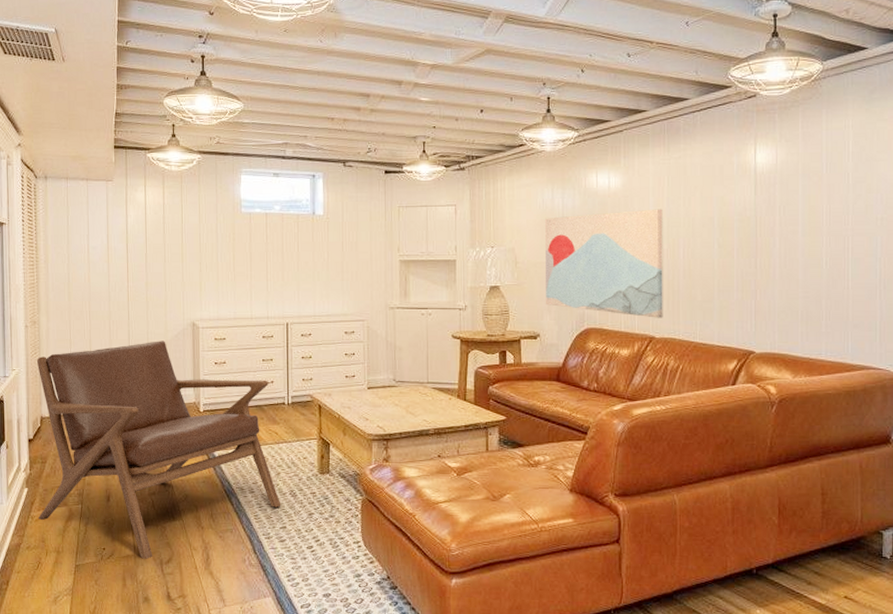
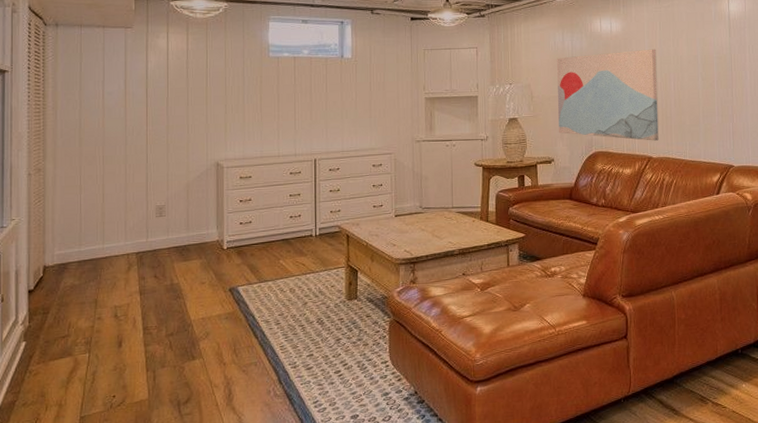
lounge chair: present [36,341,281,559] -> none [38,182,308,402]

